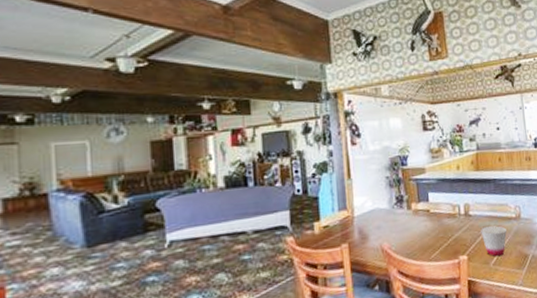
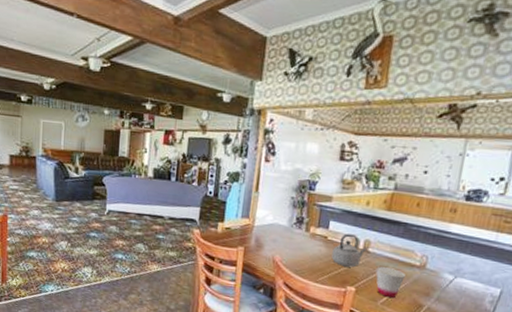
teapot: none [437,201,468,237] -> present [331,234,367,268]

